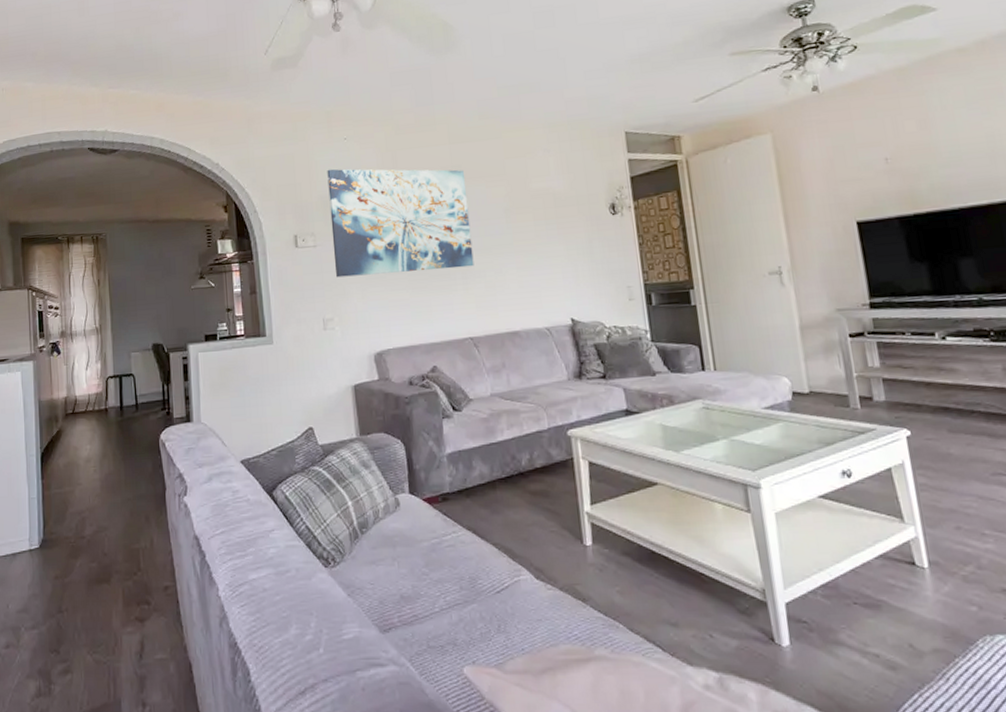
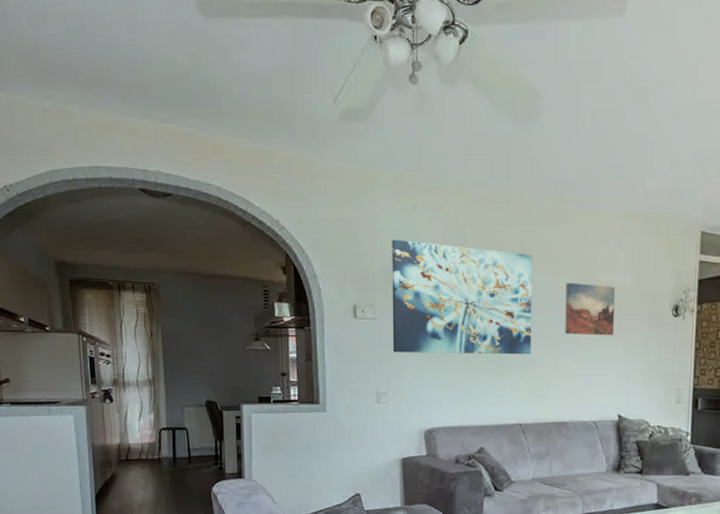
wall art: none [500,191,555,243] -> present [565,282,616,336]

